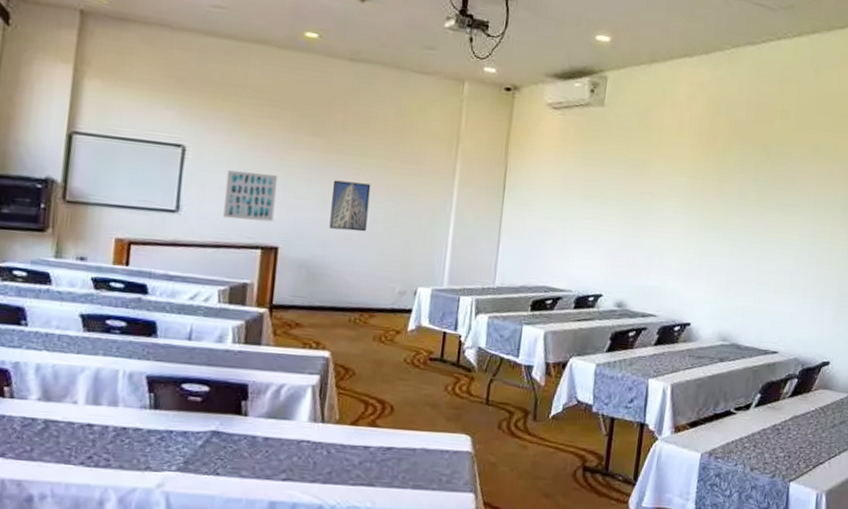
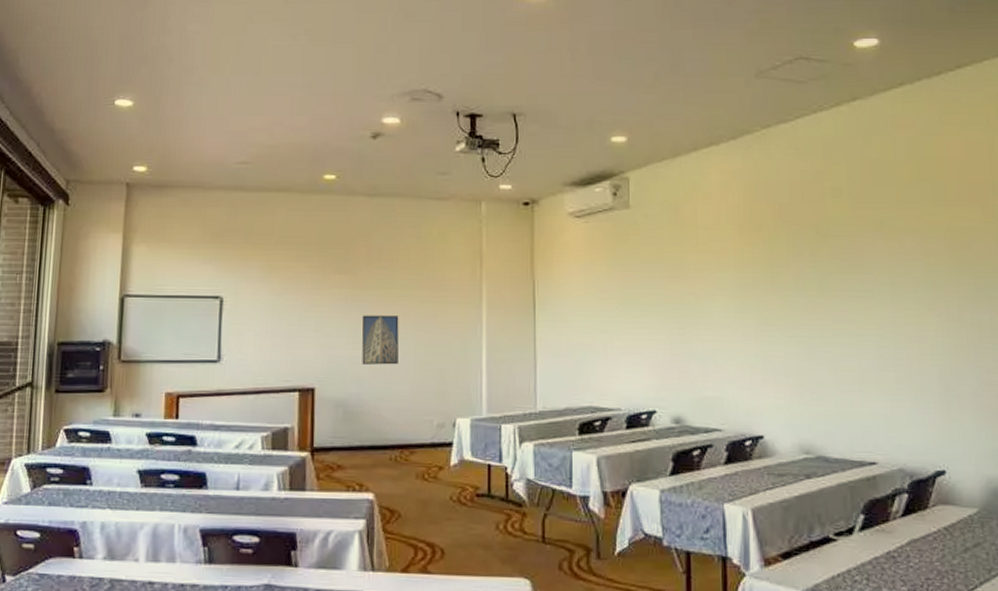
wall art: present [223,170,278,222] -> none [261,315,309,364]

